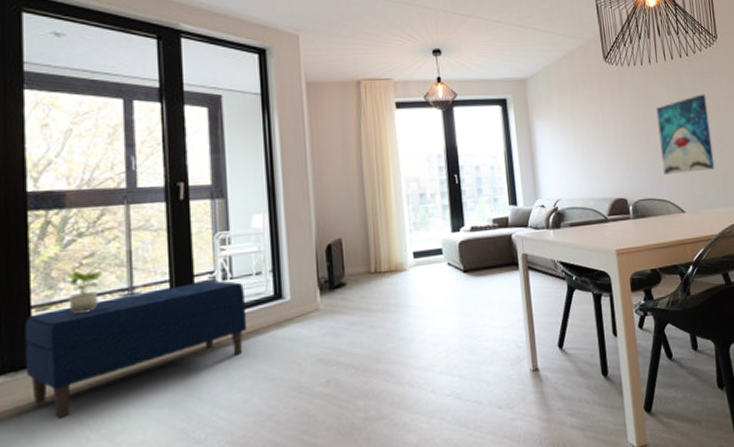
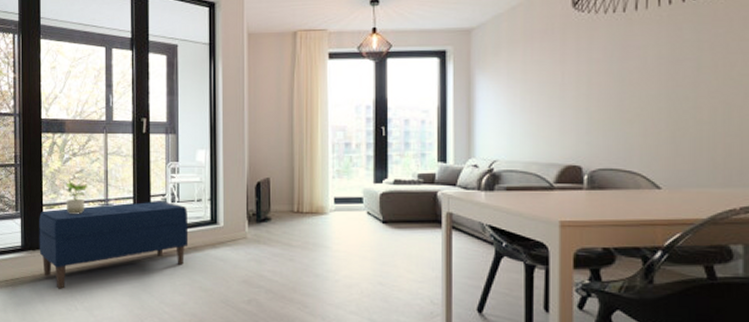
wall art: present [656,94,715,175] -> none [637,47,715,143]

